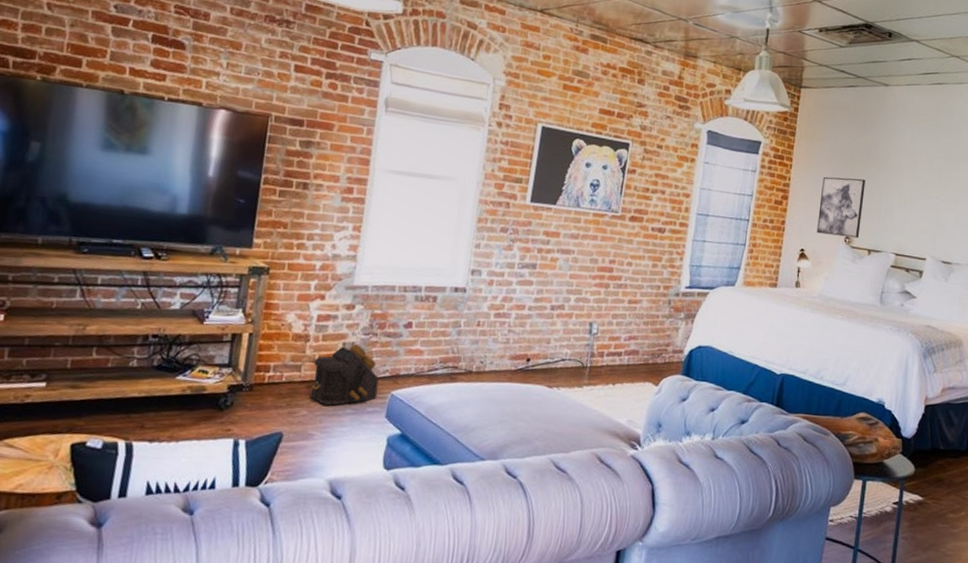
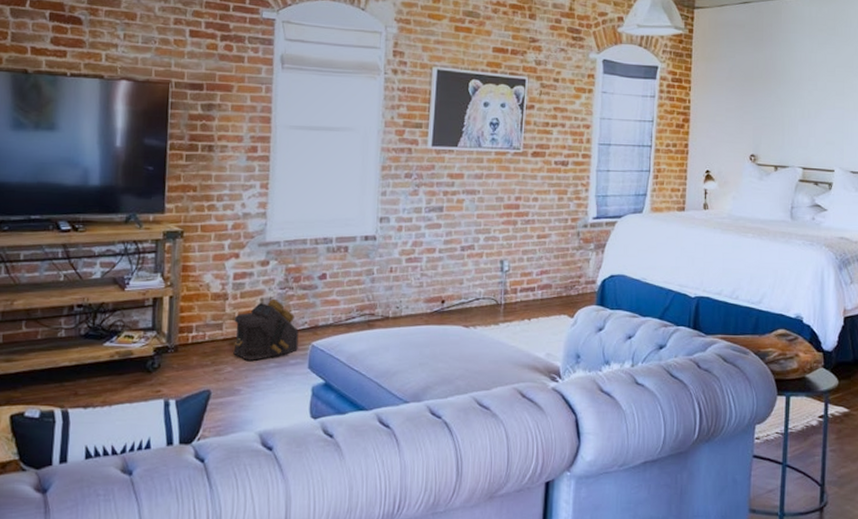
wall art: present [817,176,866,238] -> none [721,95,767,155]

